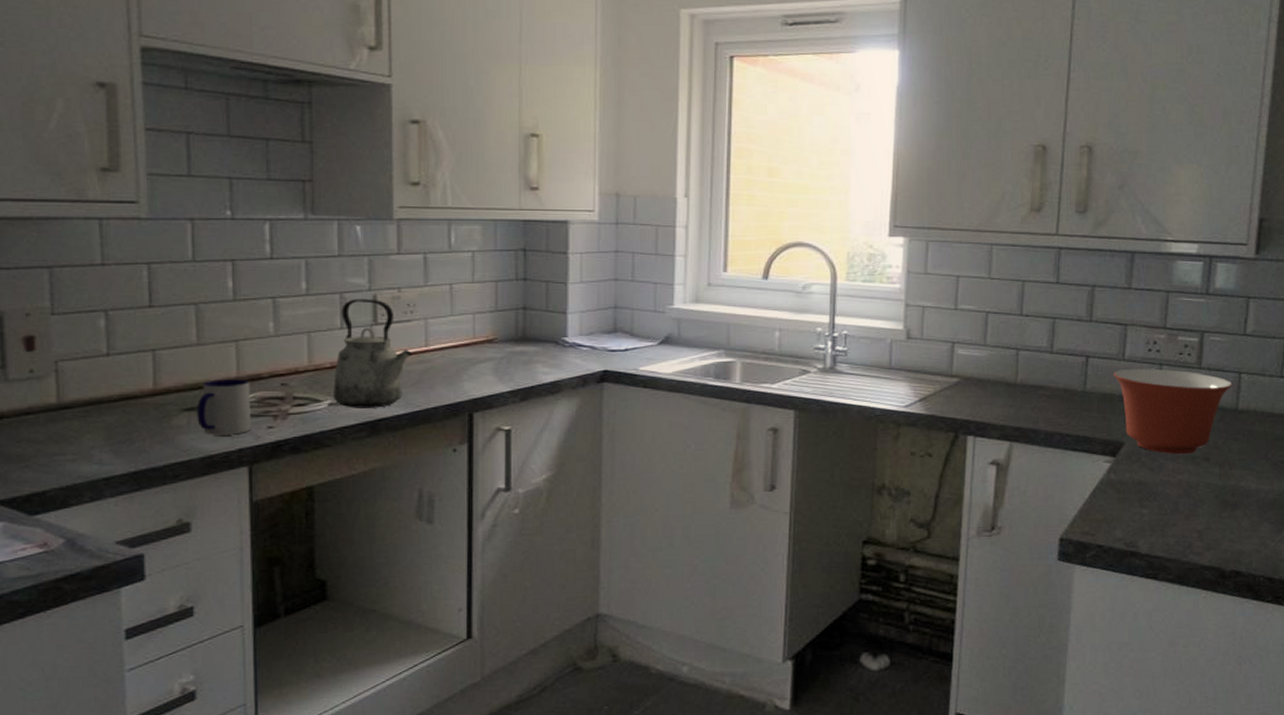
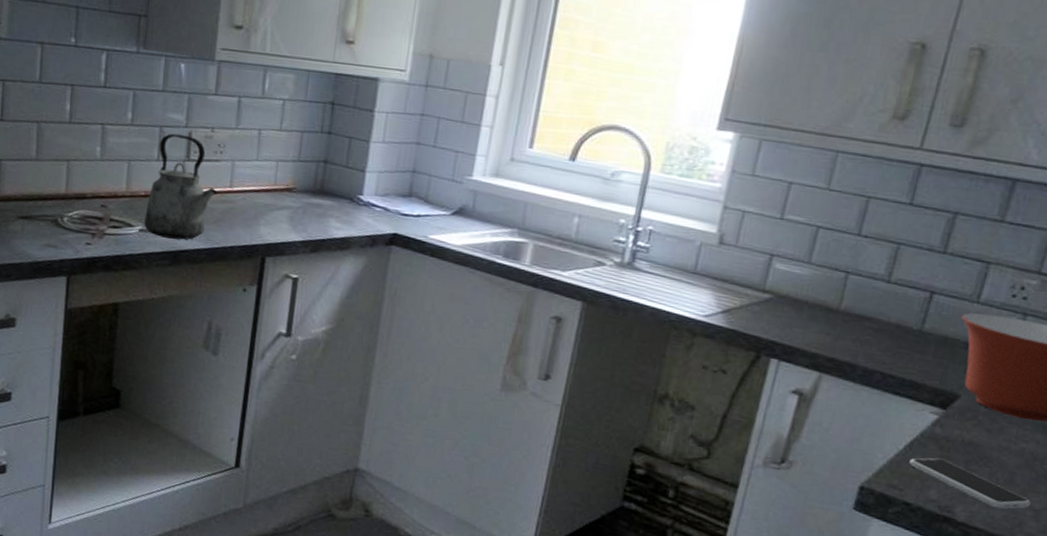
mug: present [197,379,251,435] -> none [29,194,76,247]
smartphone: none [1095,500,1194,535] -> present [909,457,1031,509]

